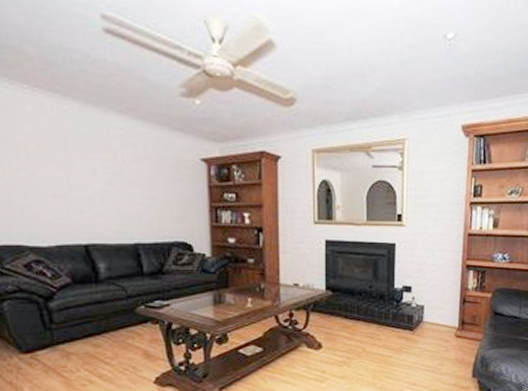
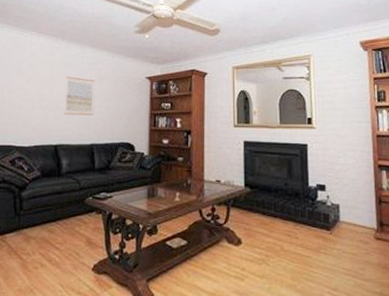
wall art: none [86,154,134,207] -> present [64,77,95,115]

